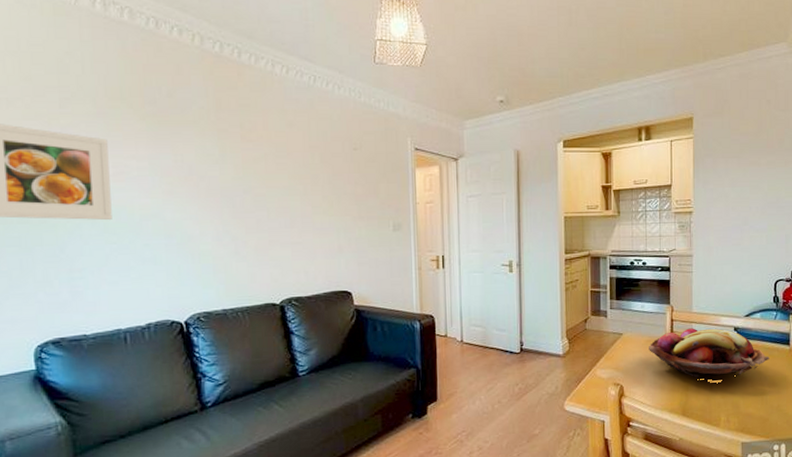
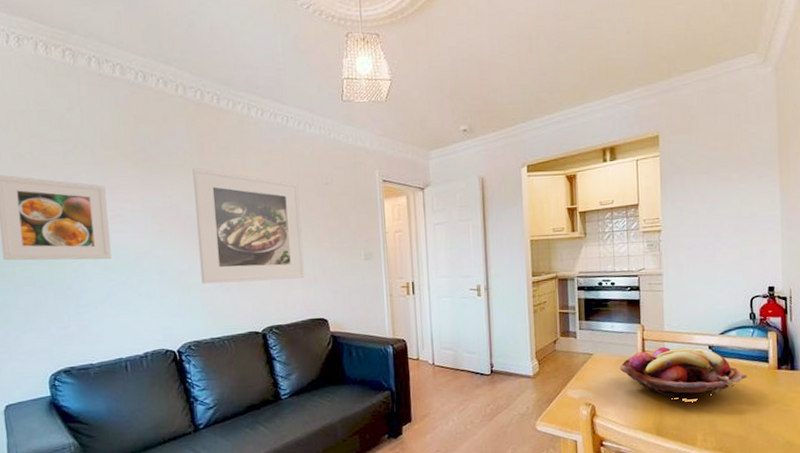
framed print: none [208,126,328,251] -> present [192,168,305,284]

